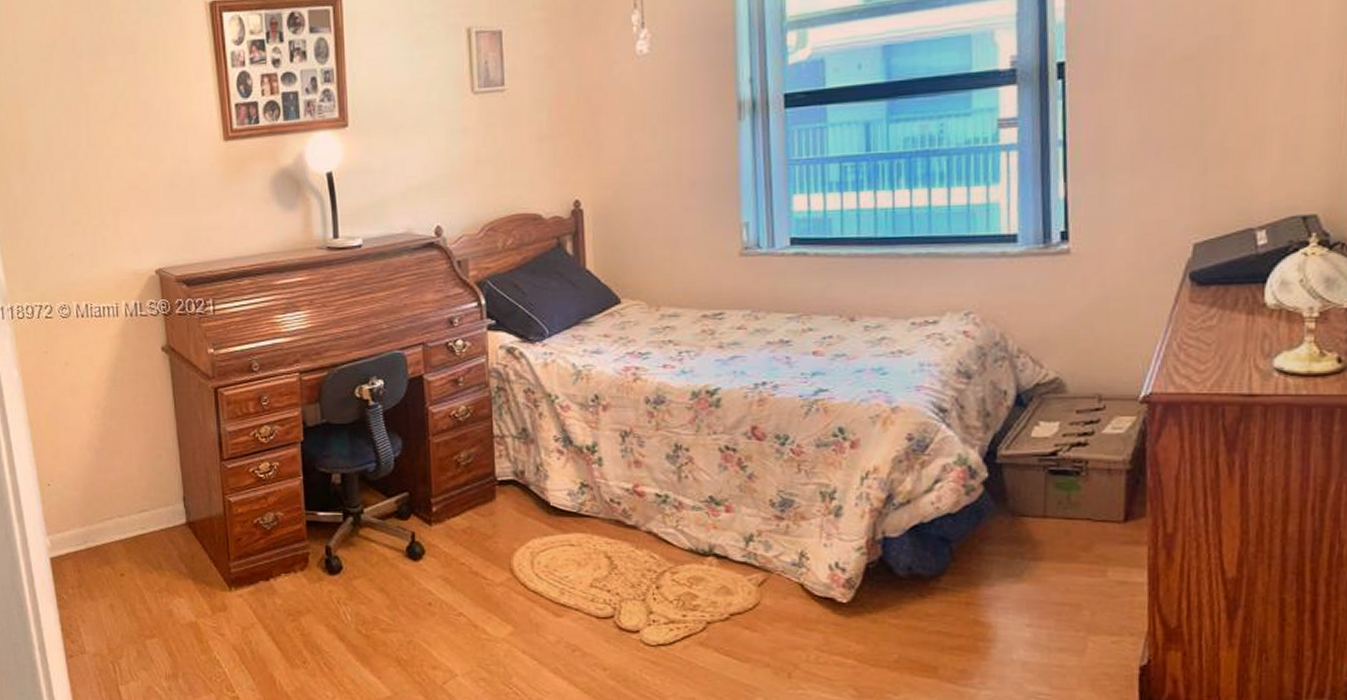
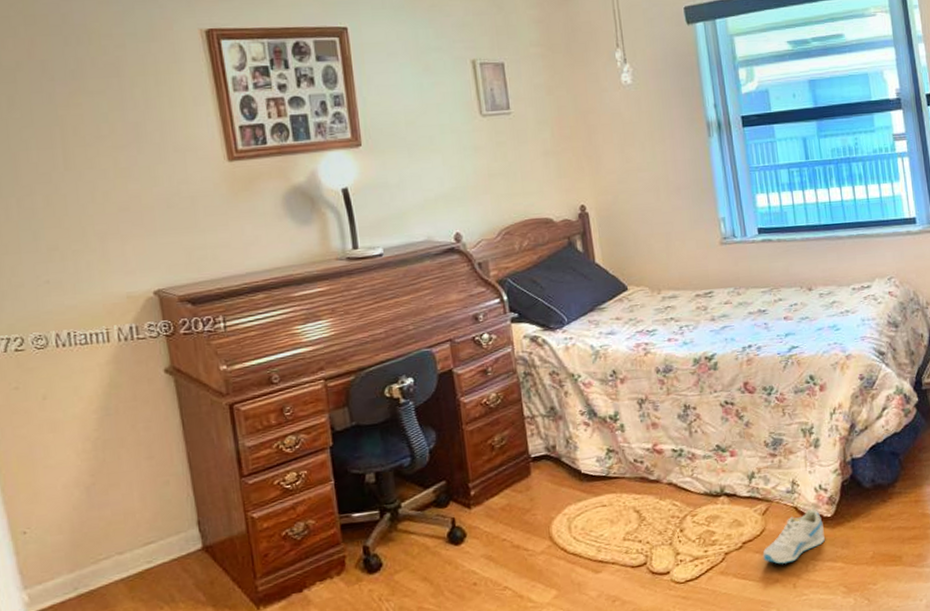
sneaker: none [753,590,835,648] -> present [762,509,825,564]

